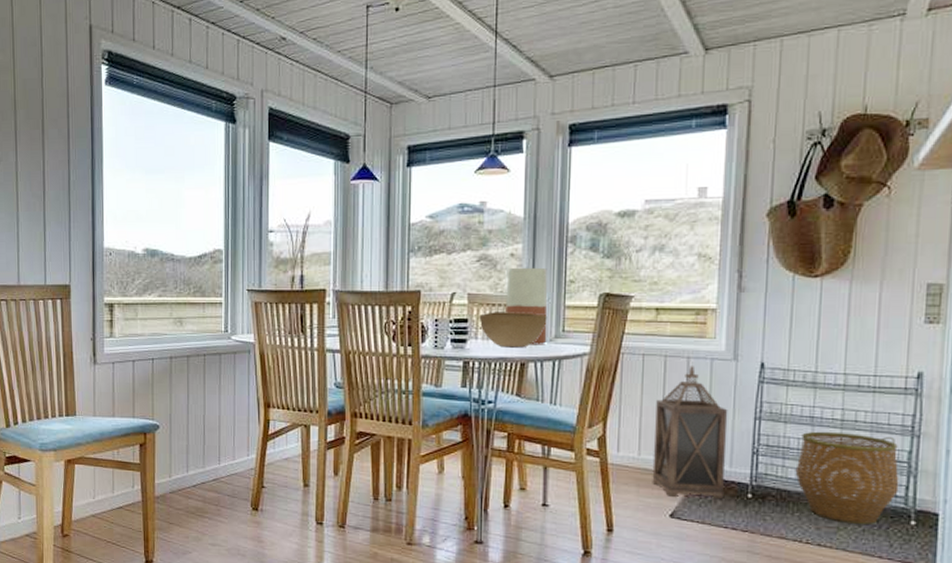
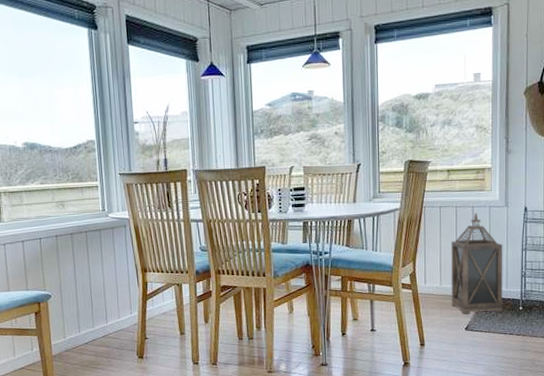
bowl: present [479,312,548,348] -> none [313,179,367,209]
vase: present [504,267,548,345] -> none [333,142,367,205]

